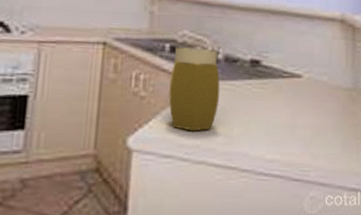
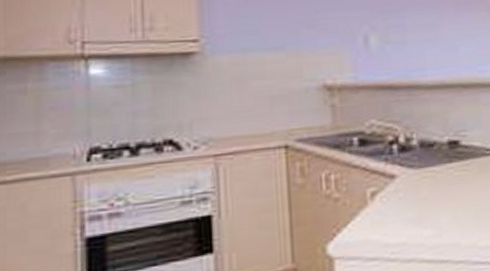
jar: present [168,47,220,132] -> none [363,135,421,229]

